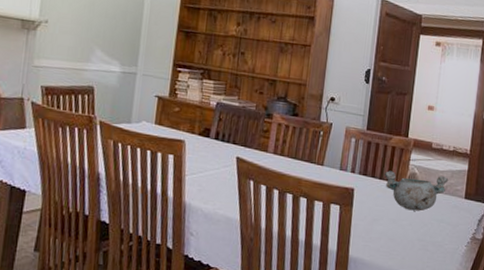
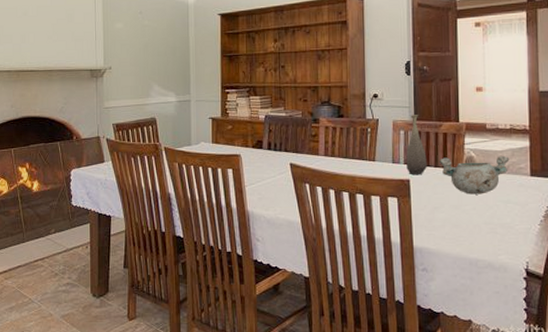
bottle: none [353,124,374,185] -> present [406,115,427,174]

